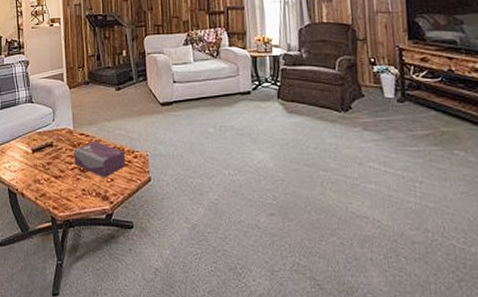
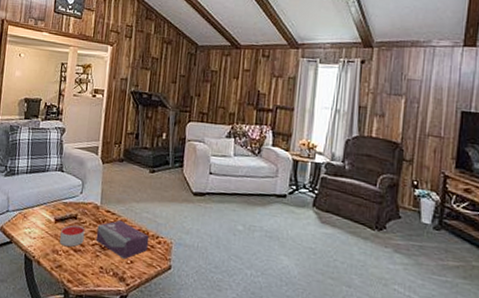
candle: none [38,152,63,175] -> present [60,225,85,247]

